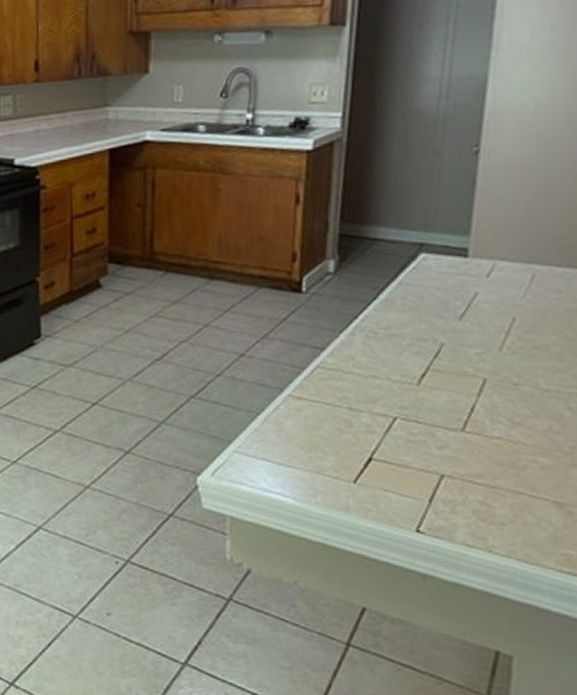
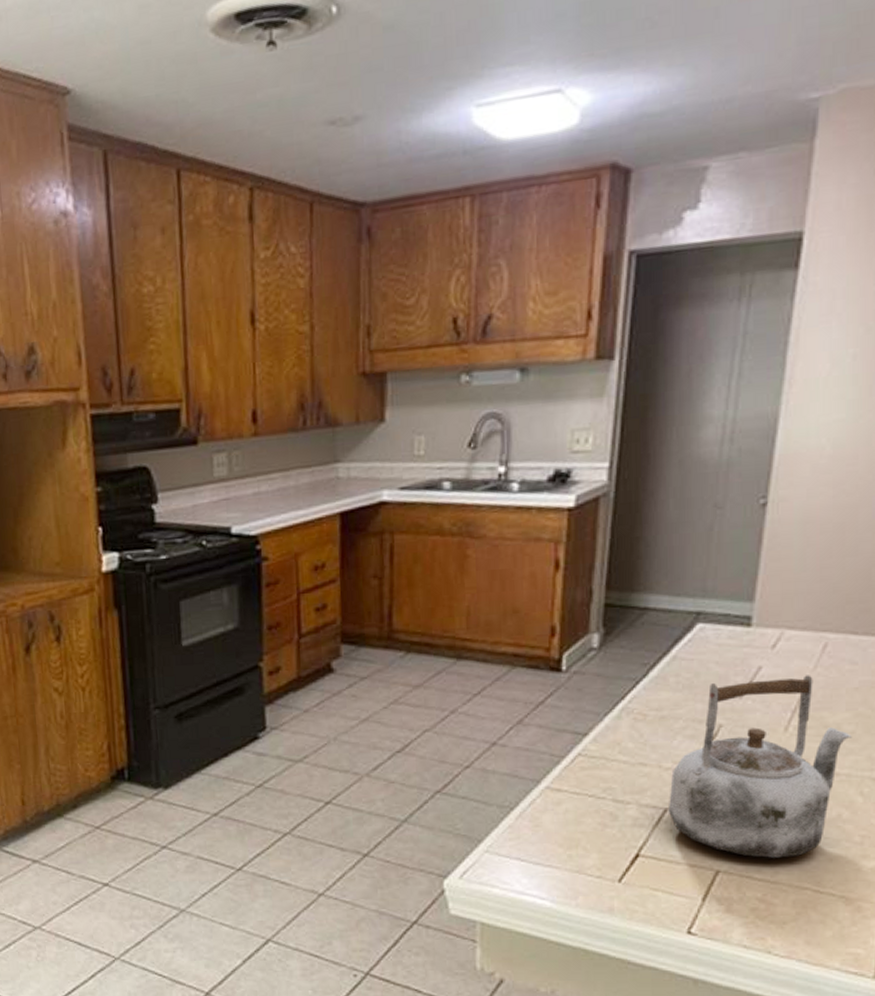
kettle: none [398,301,559,465] -> present [669,675,852,858]

